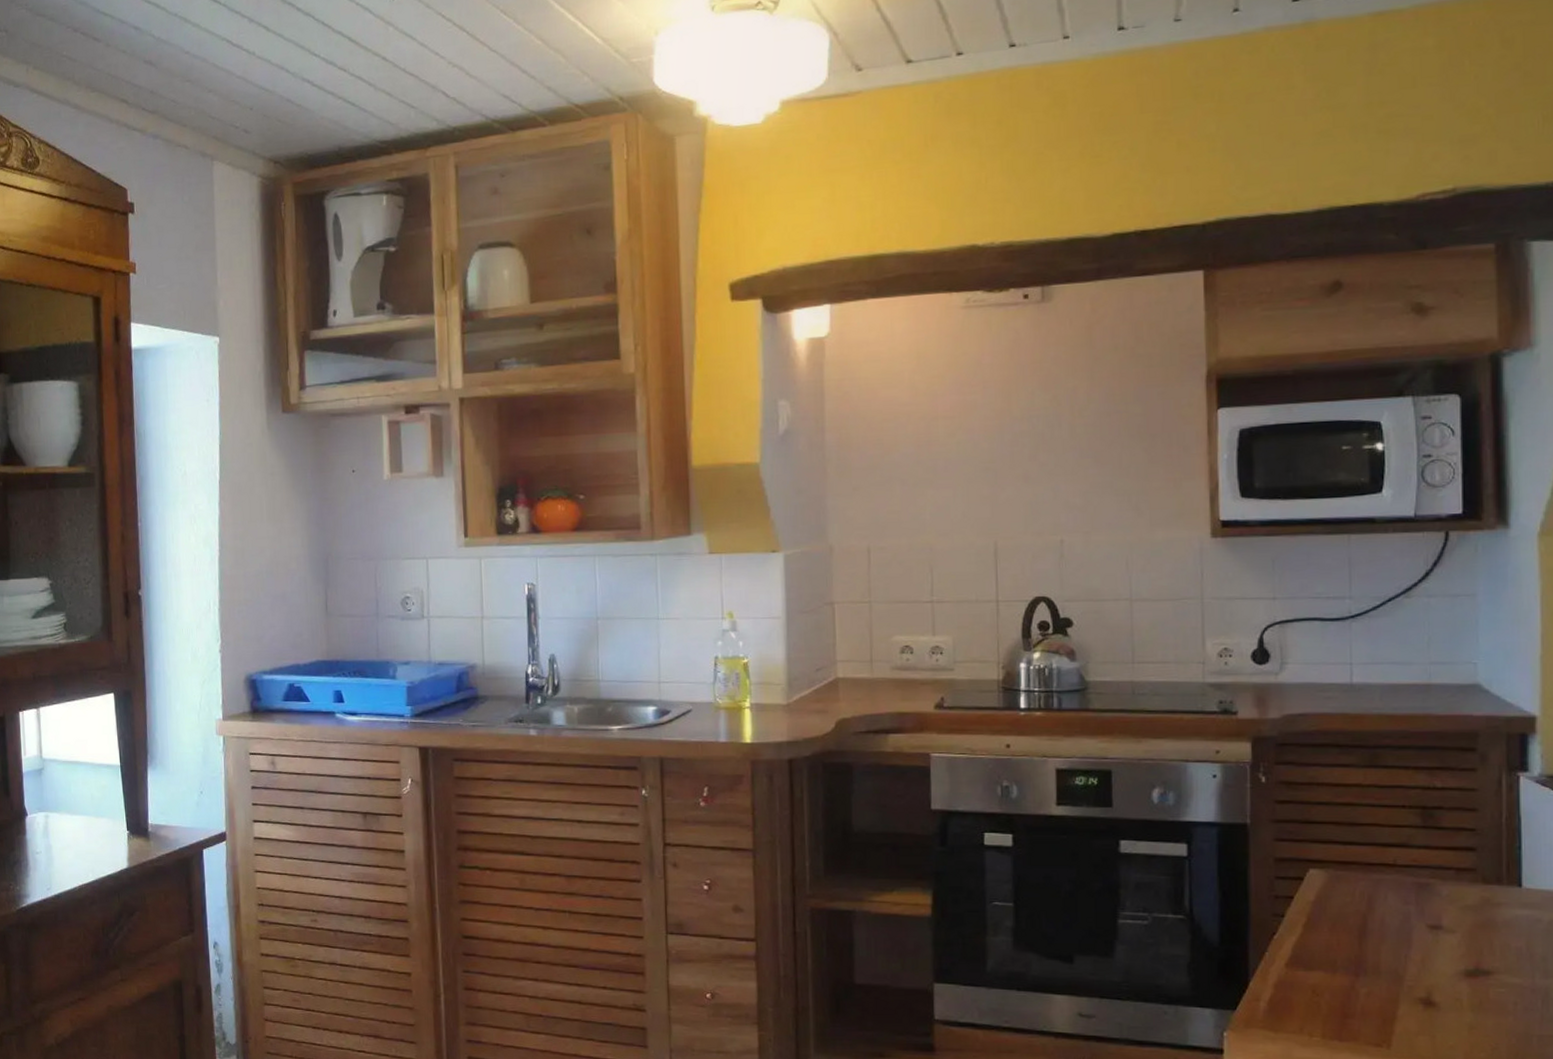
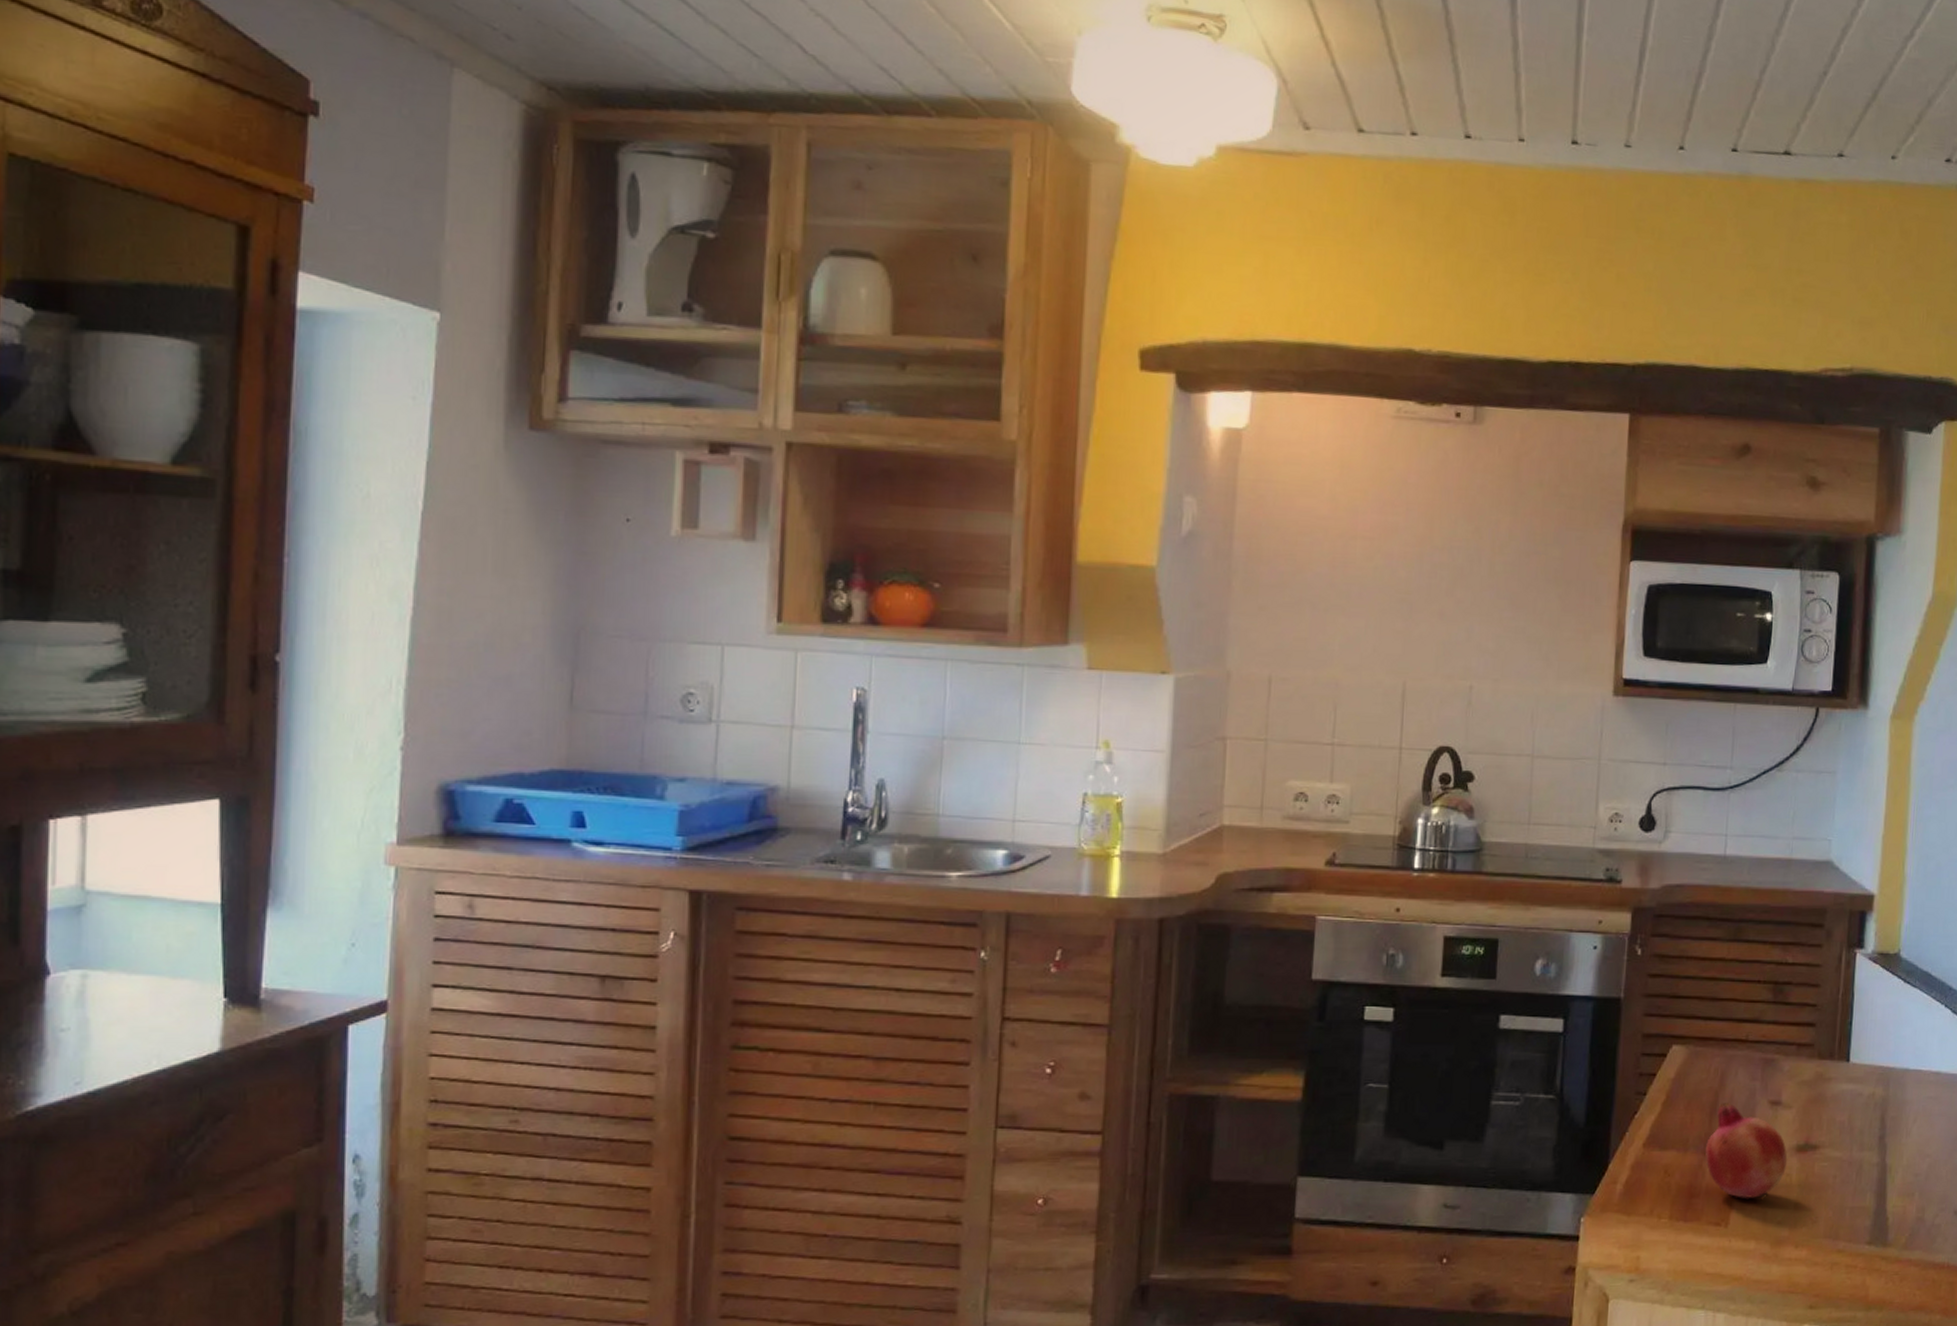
fruit: none [1357,926,1456,1024] -> present [1705,1103,1788,1201]

